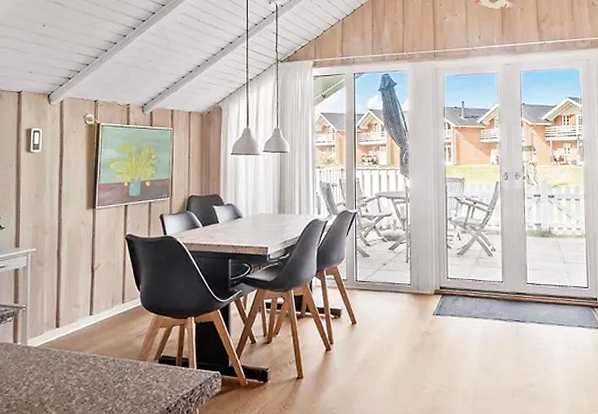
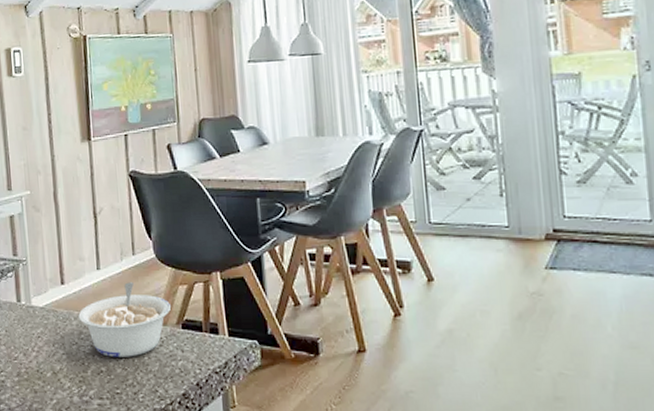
legume: none [69,325,152,388] -> present [78,282,172,357]

